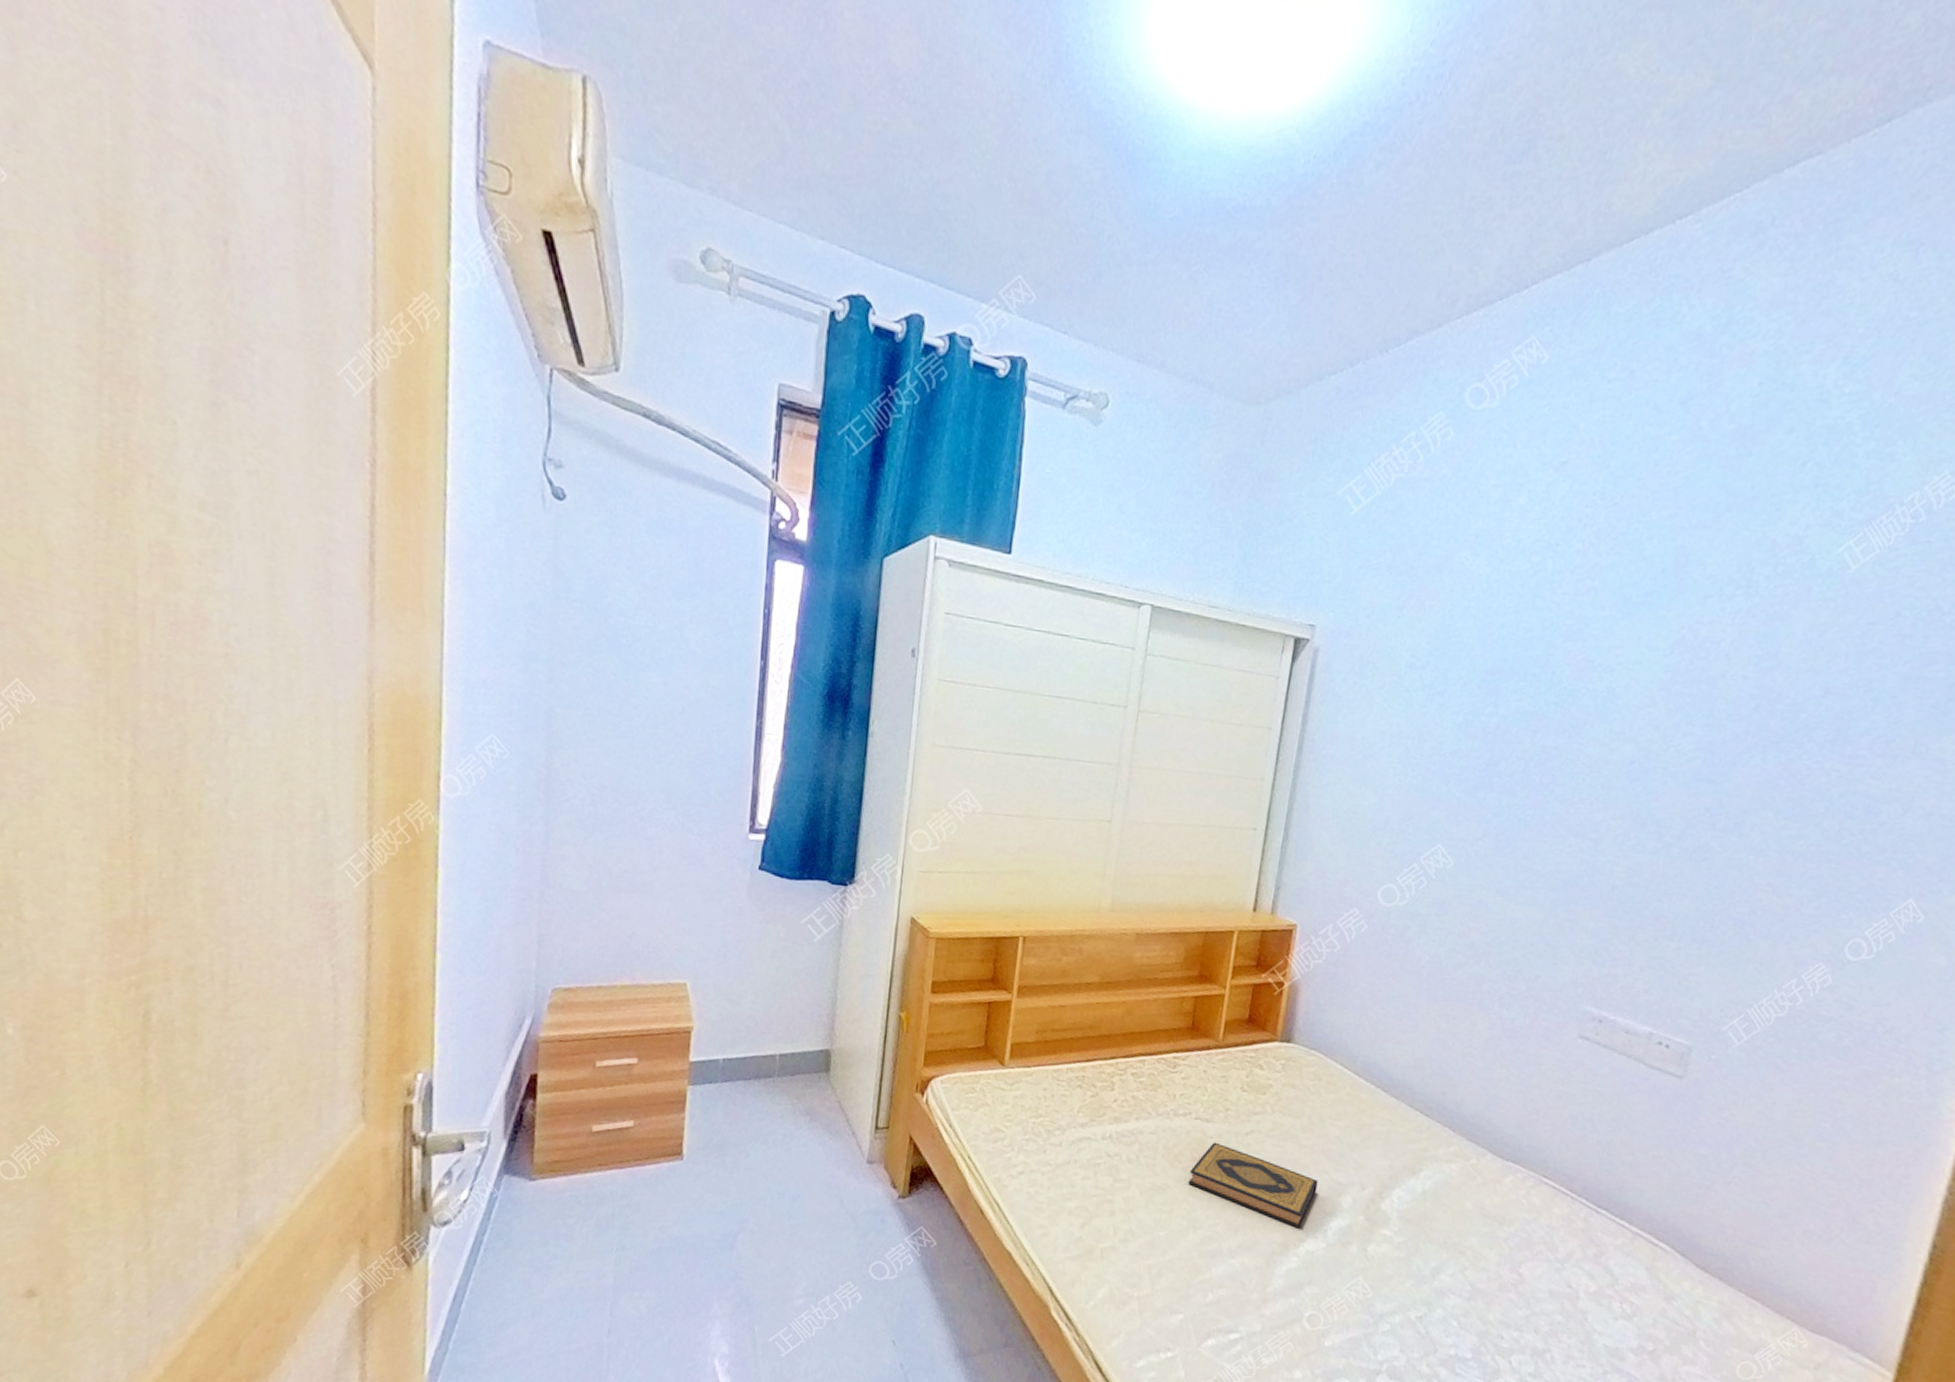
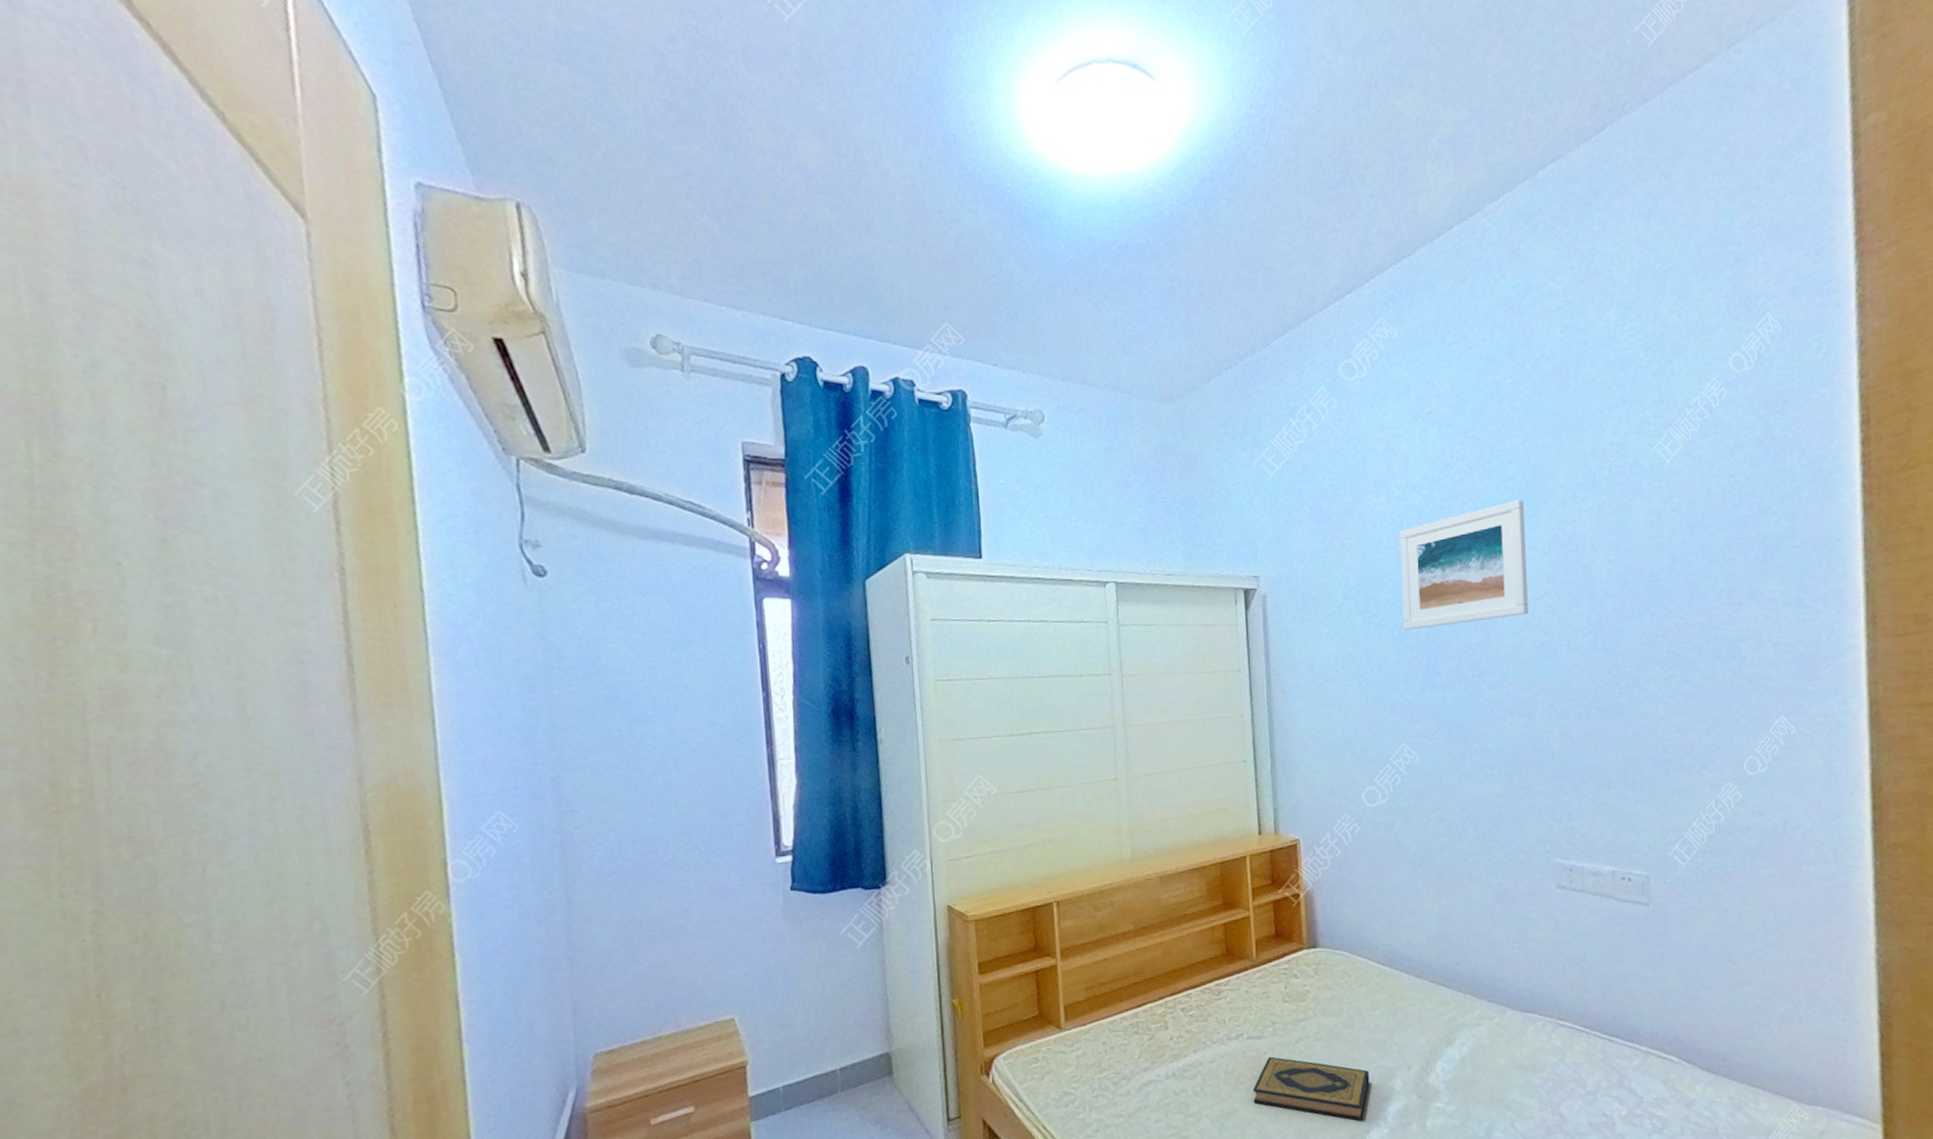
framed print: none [1471,585,1655,724] -> present [1399,500,1528,630]

